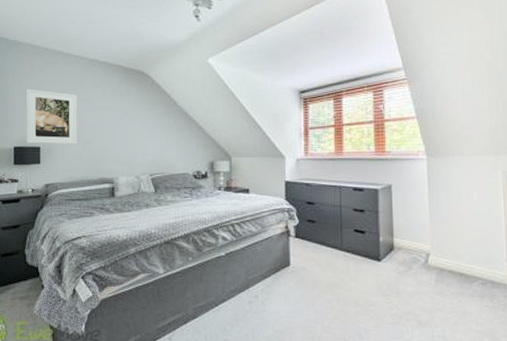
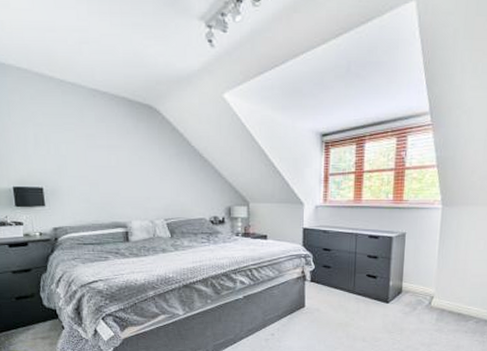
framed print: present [26,88,78,145] -> none [18,121,84,186]

